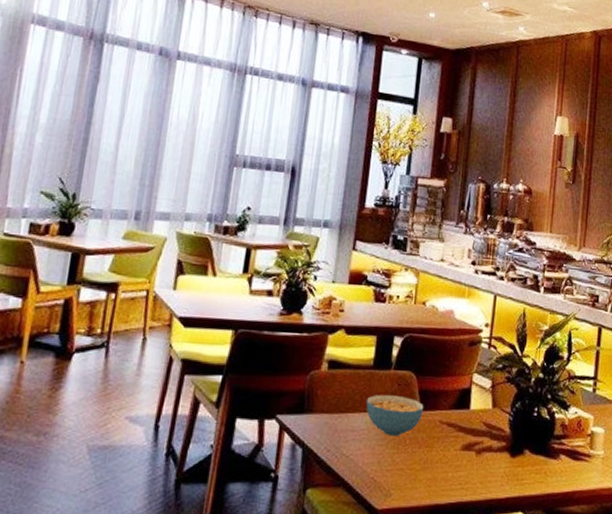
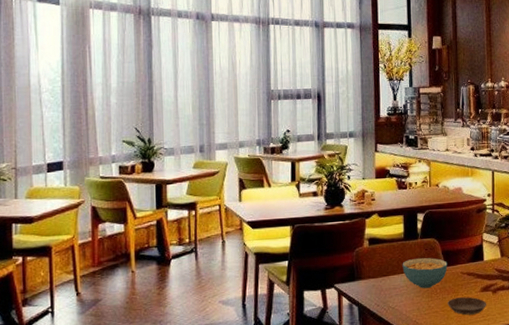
saucer: none [417,454,468,480] -> present [448,297,487,315]

